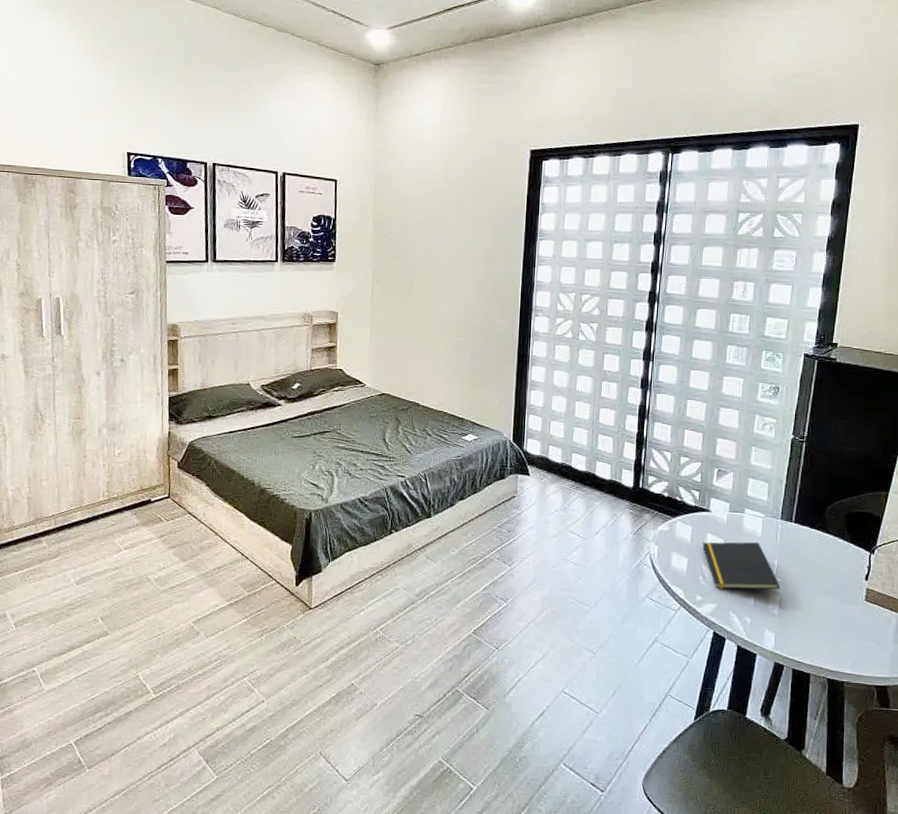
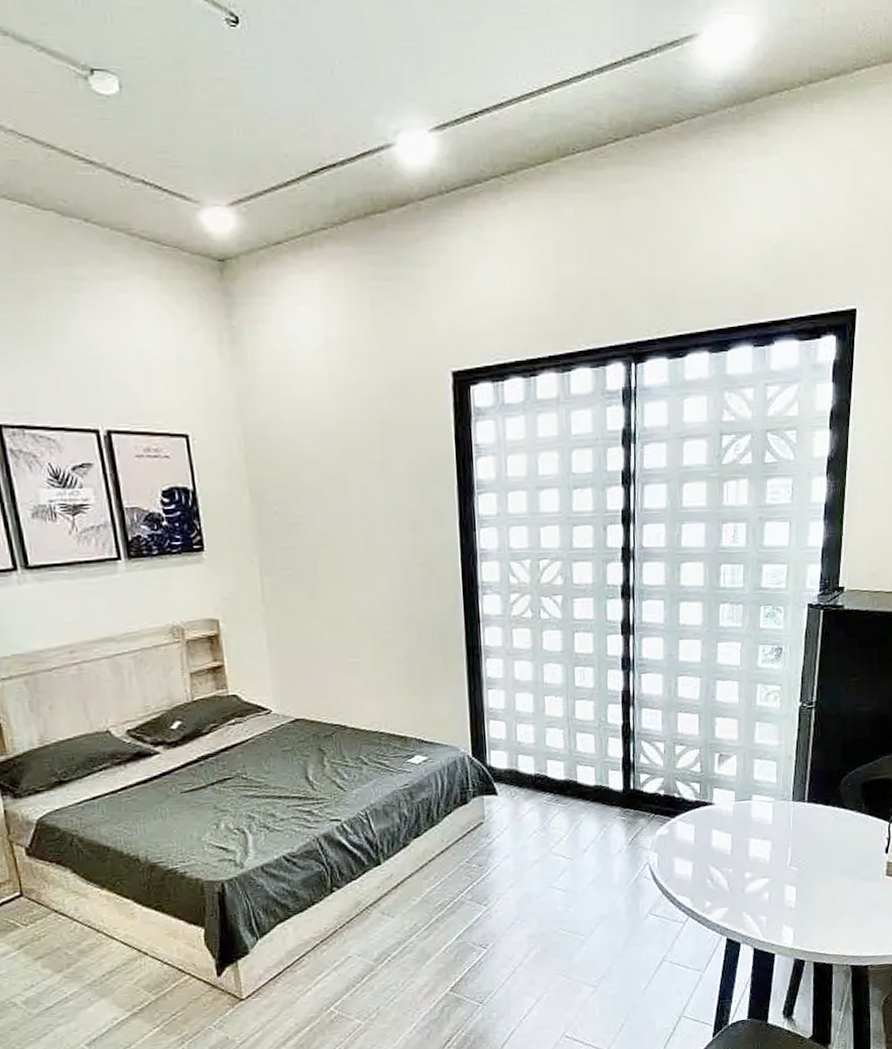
notepad: present [702,542,781,590] -> none [708,830,797,890]

